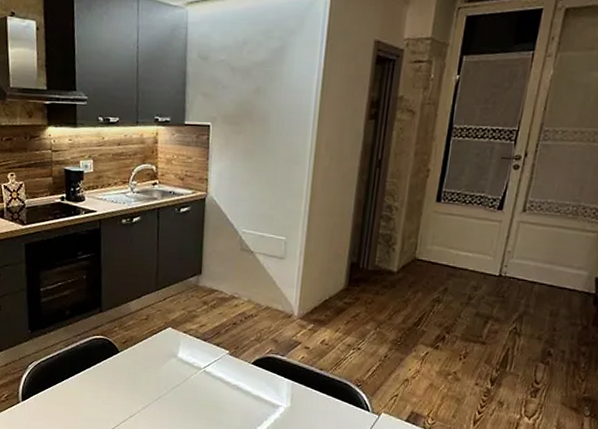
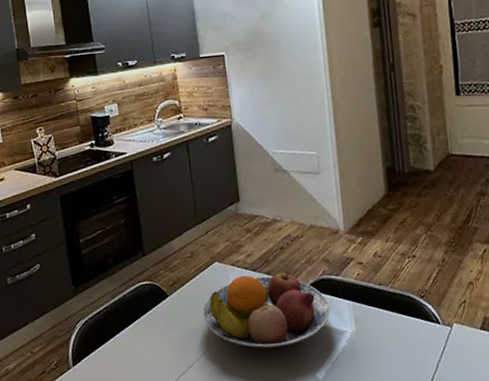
fruit bowl: none [150,343,271,411] -> present [203,271,331,348]

